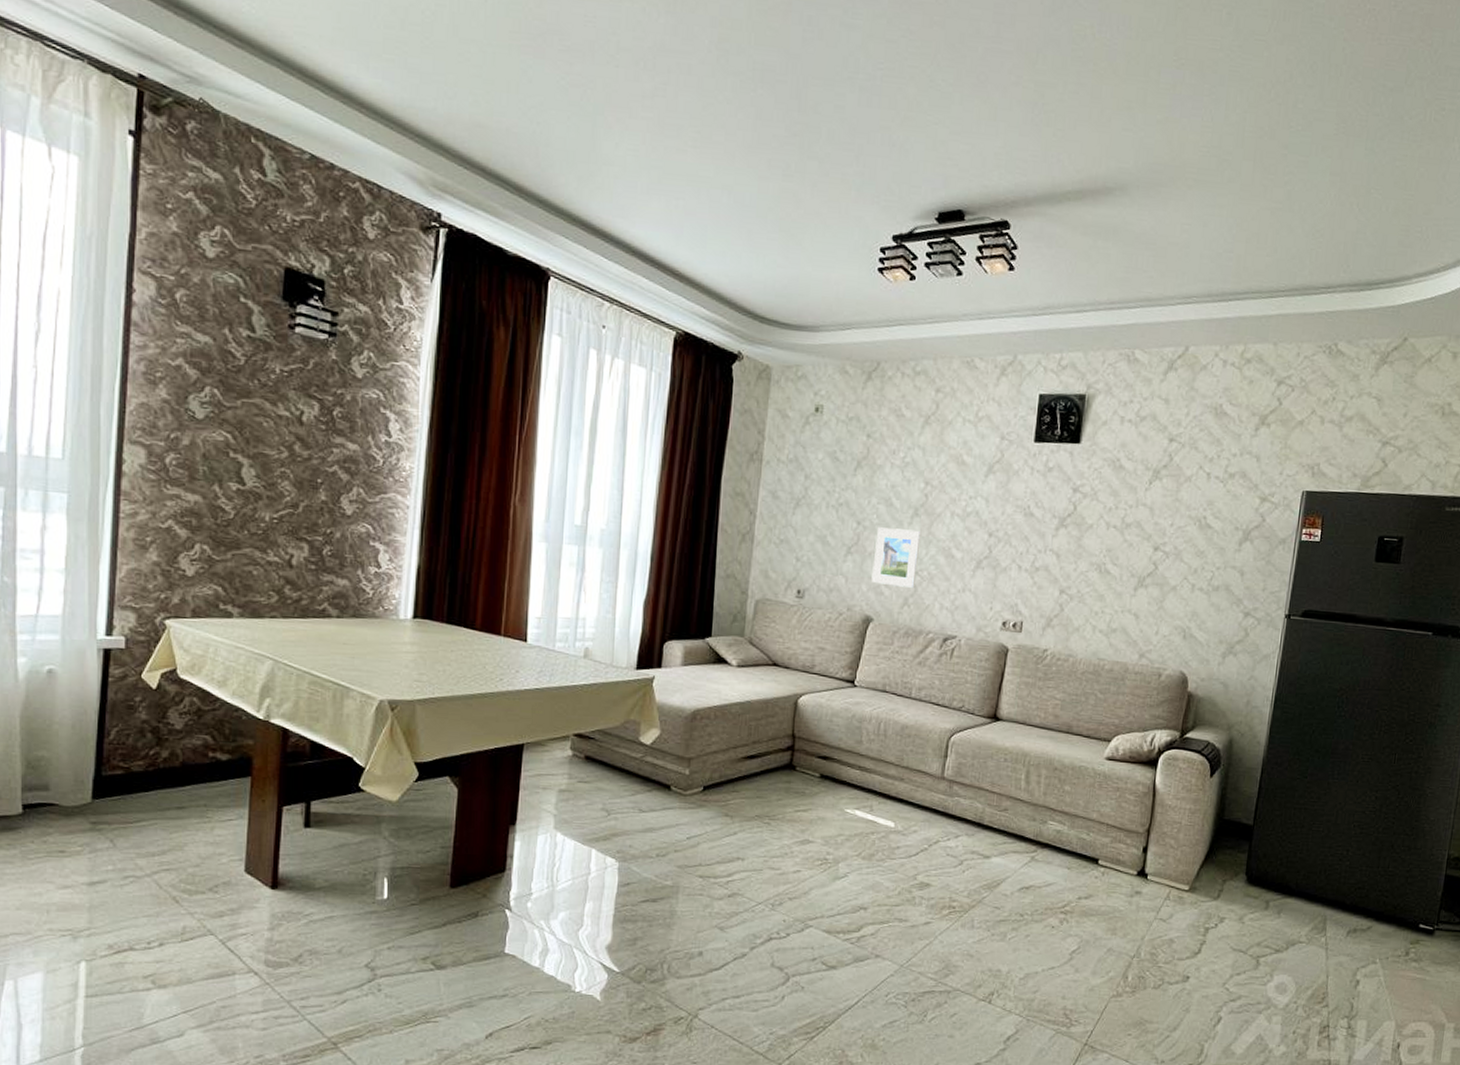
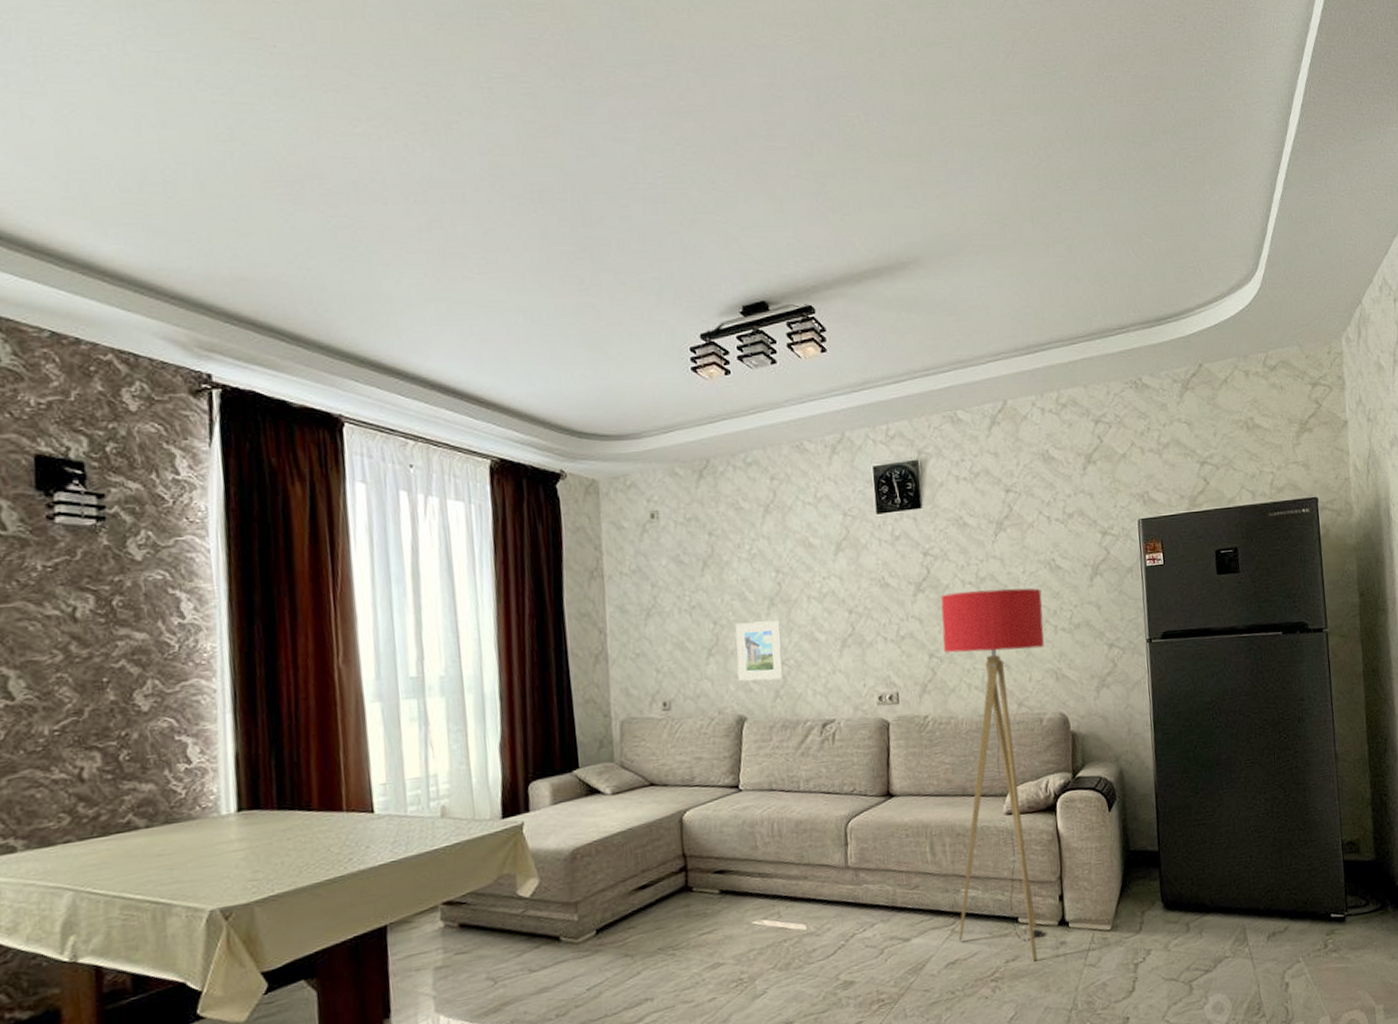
floor lamp: none [1037,533,1186,904] -> present [940,588,1044,962]

